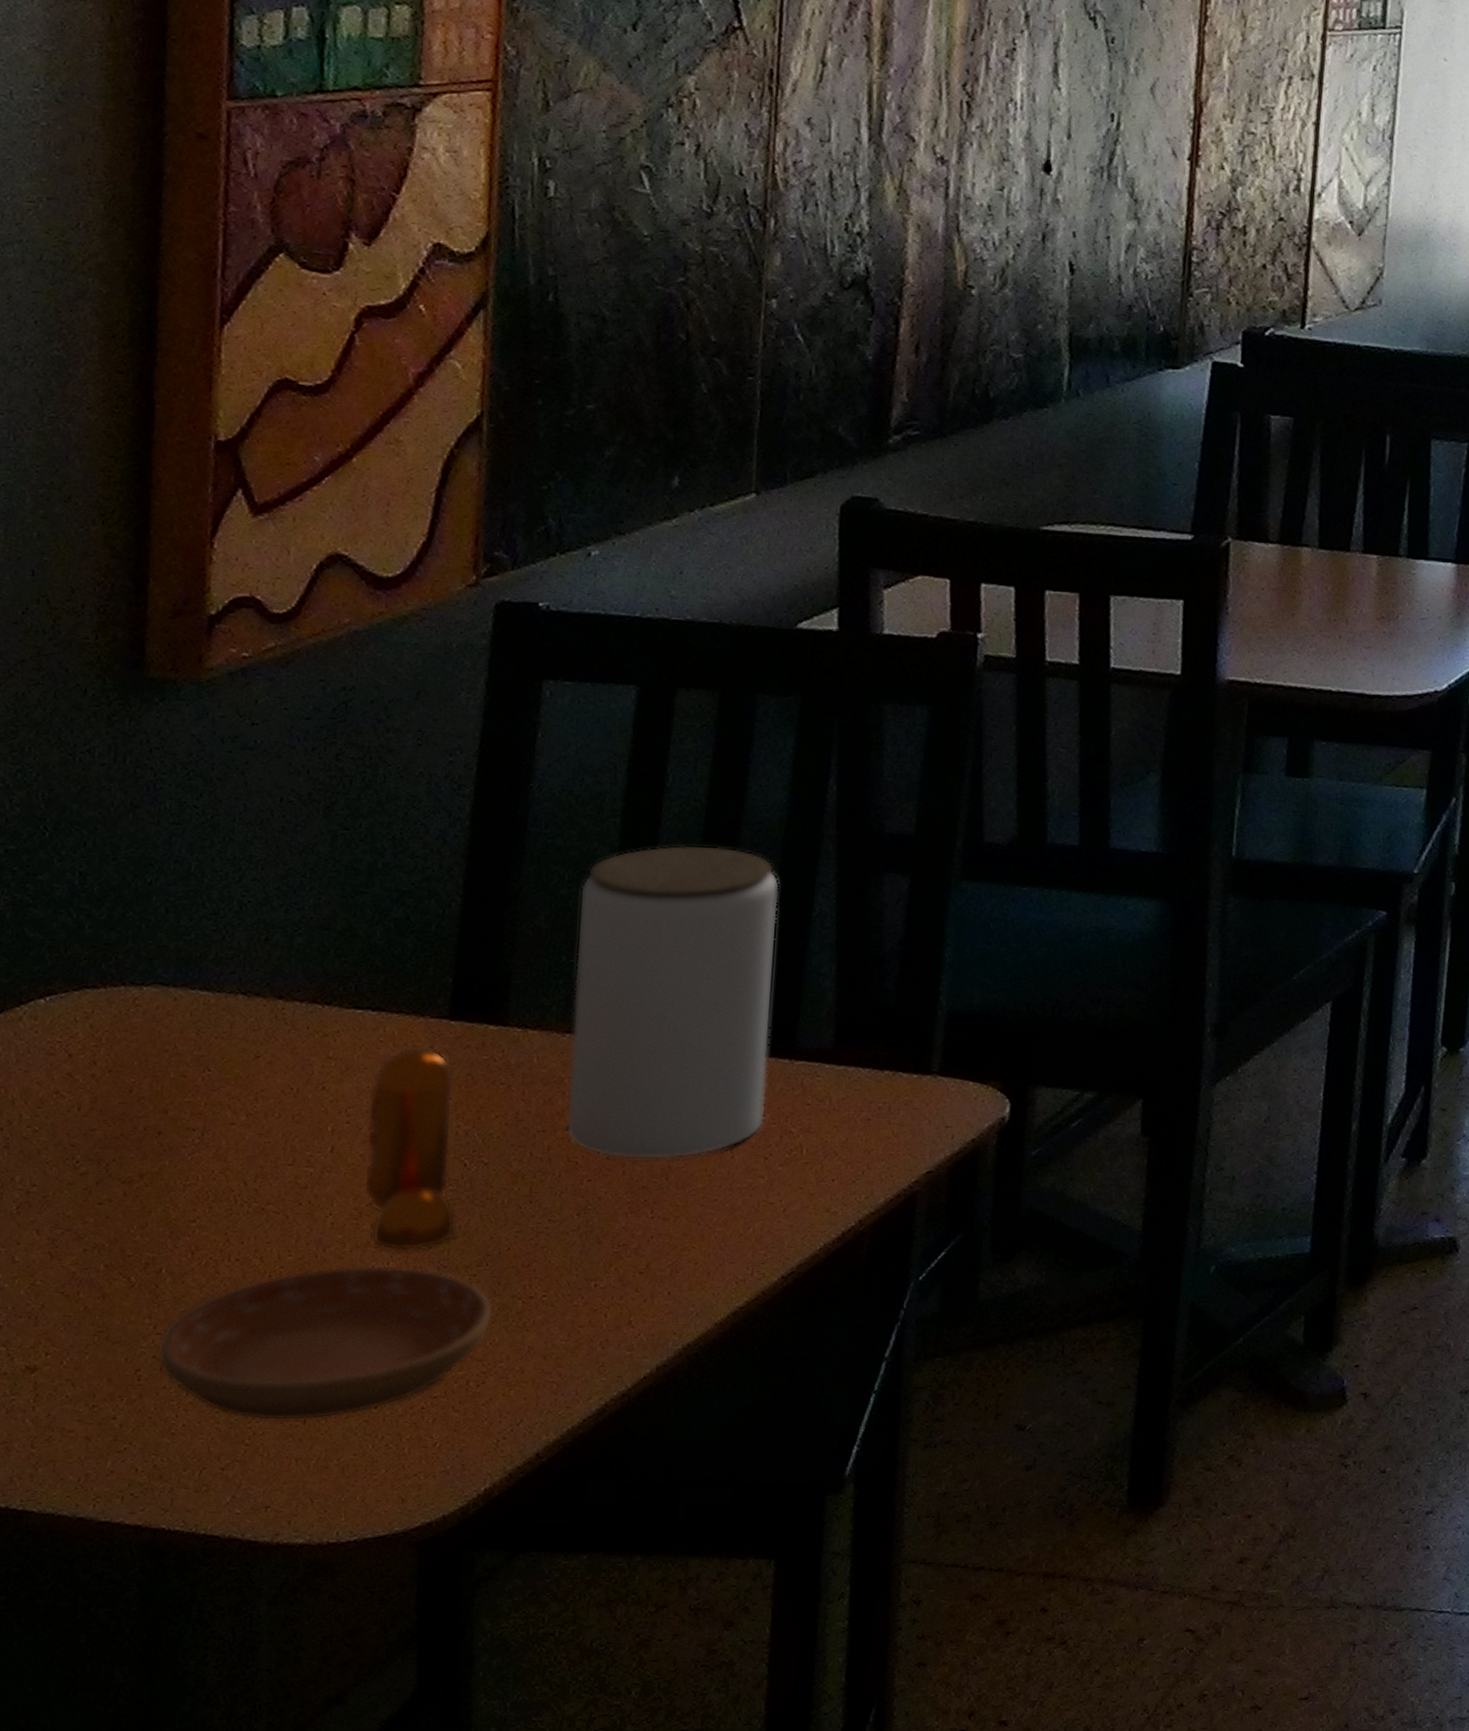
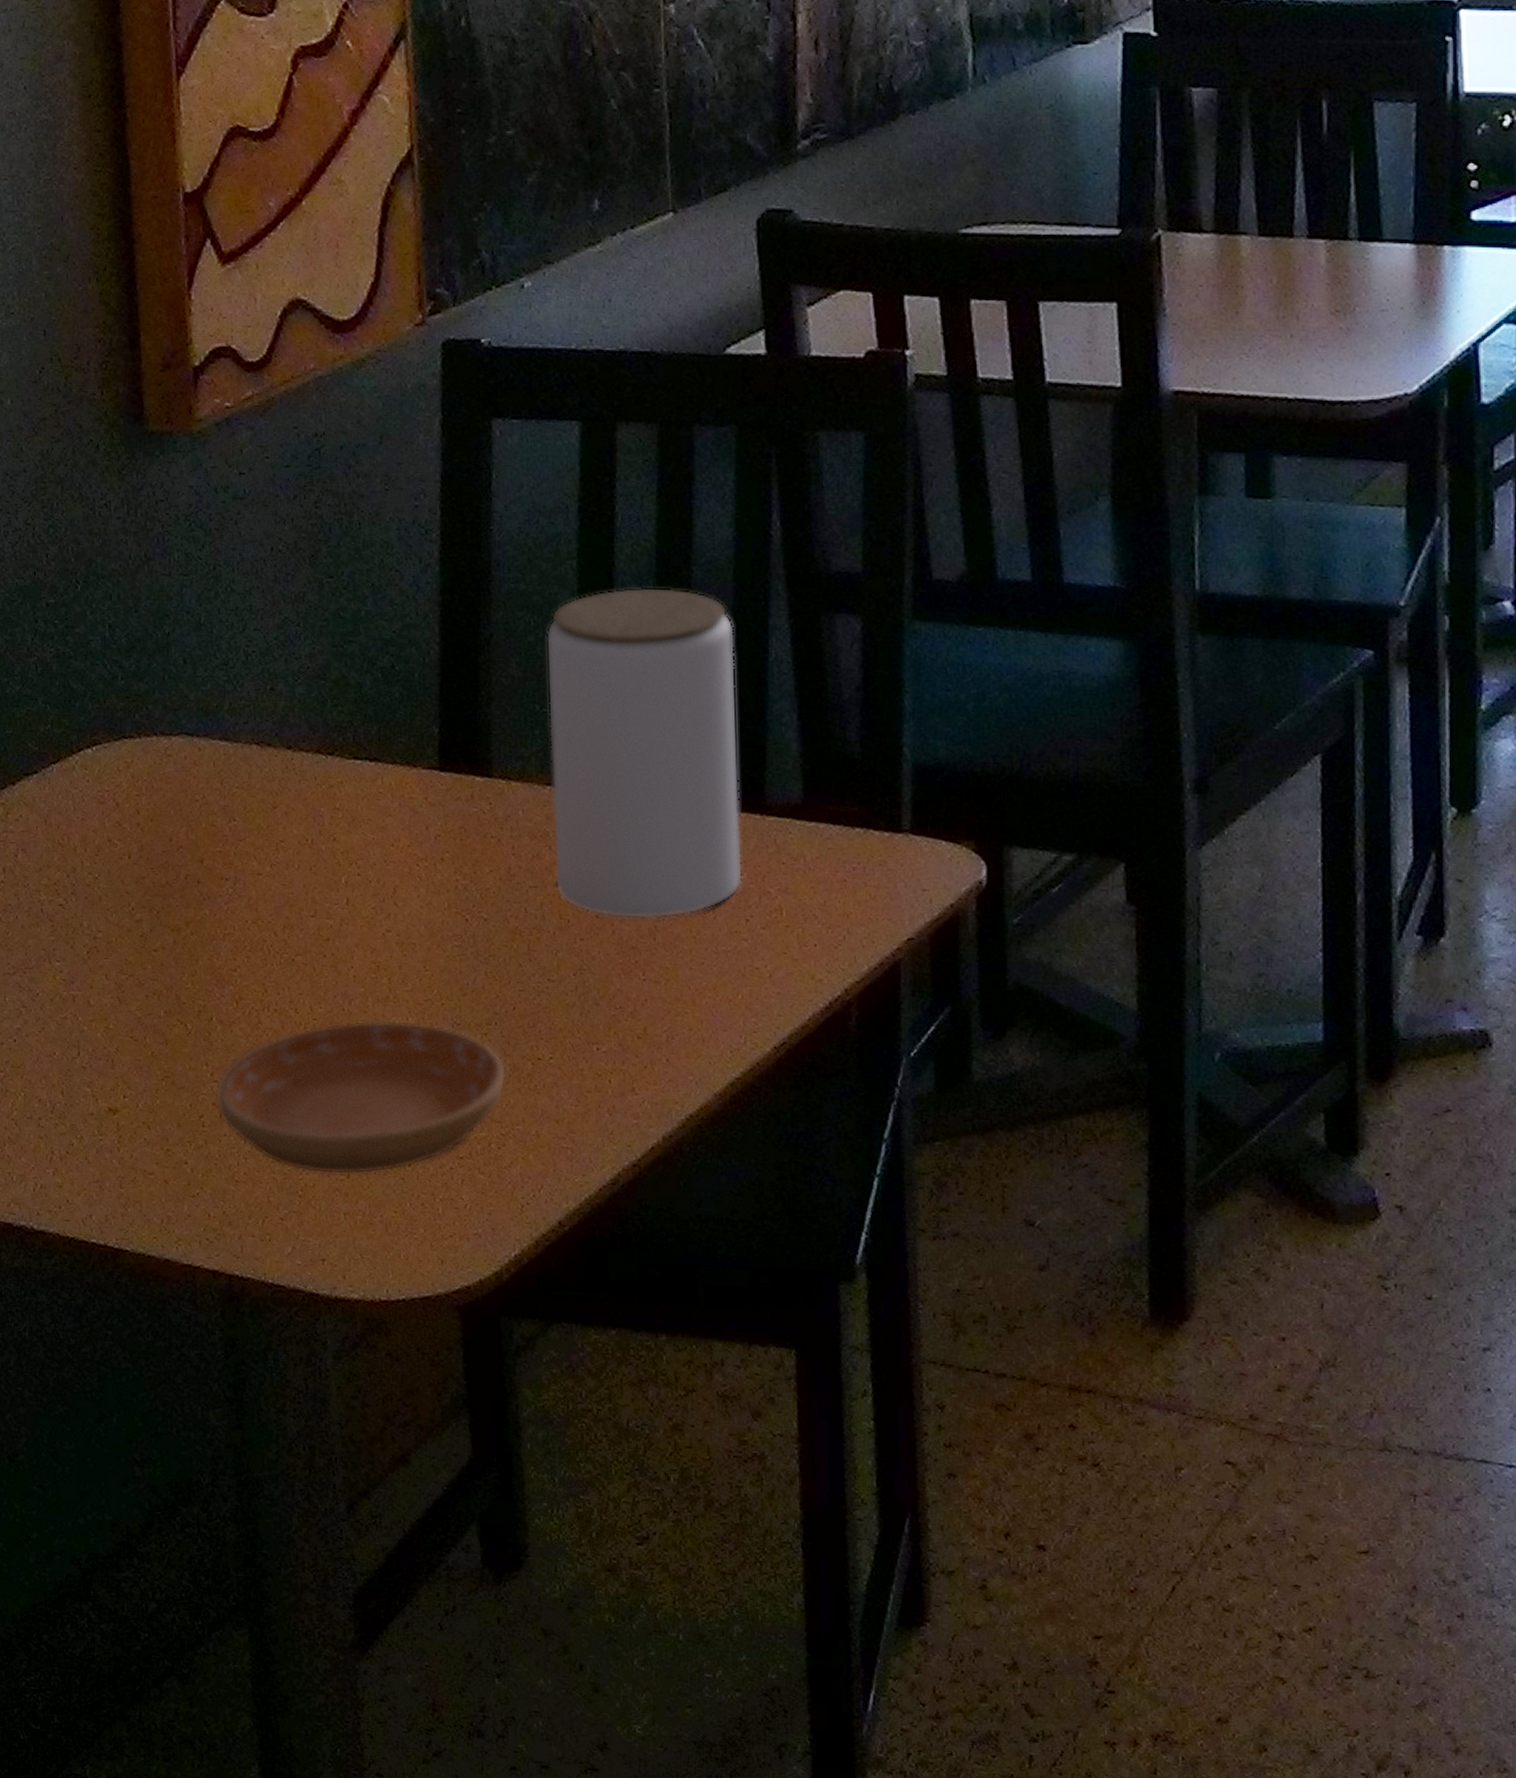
pepper shaker: present [363,1046,456,1251] -> none [375,798,464,1007]

